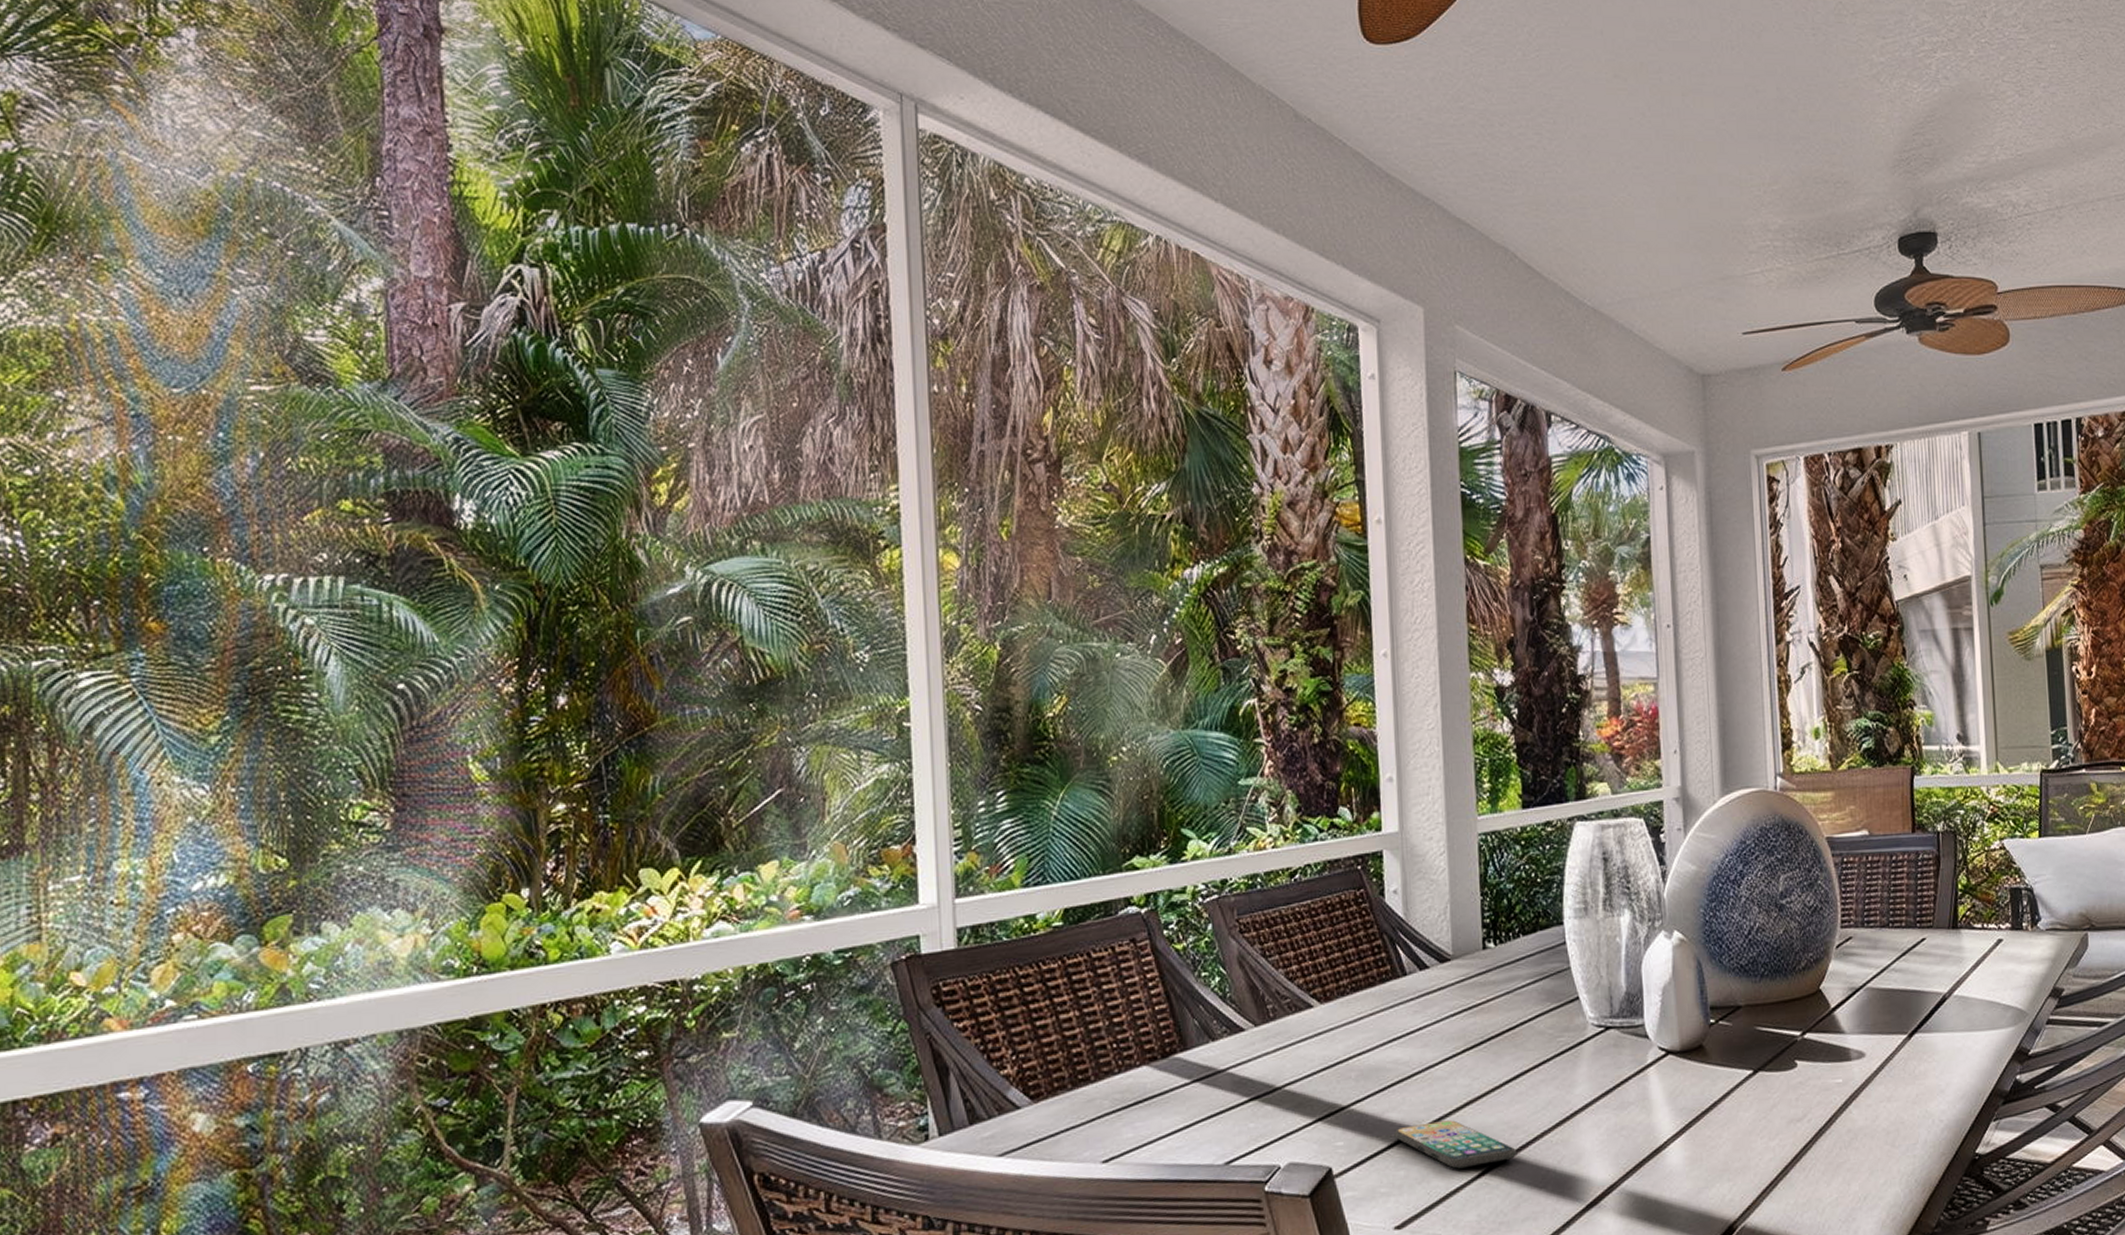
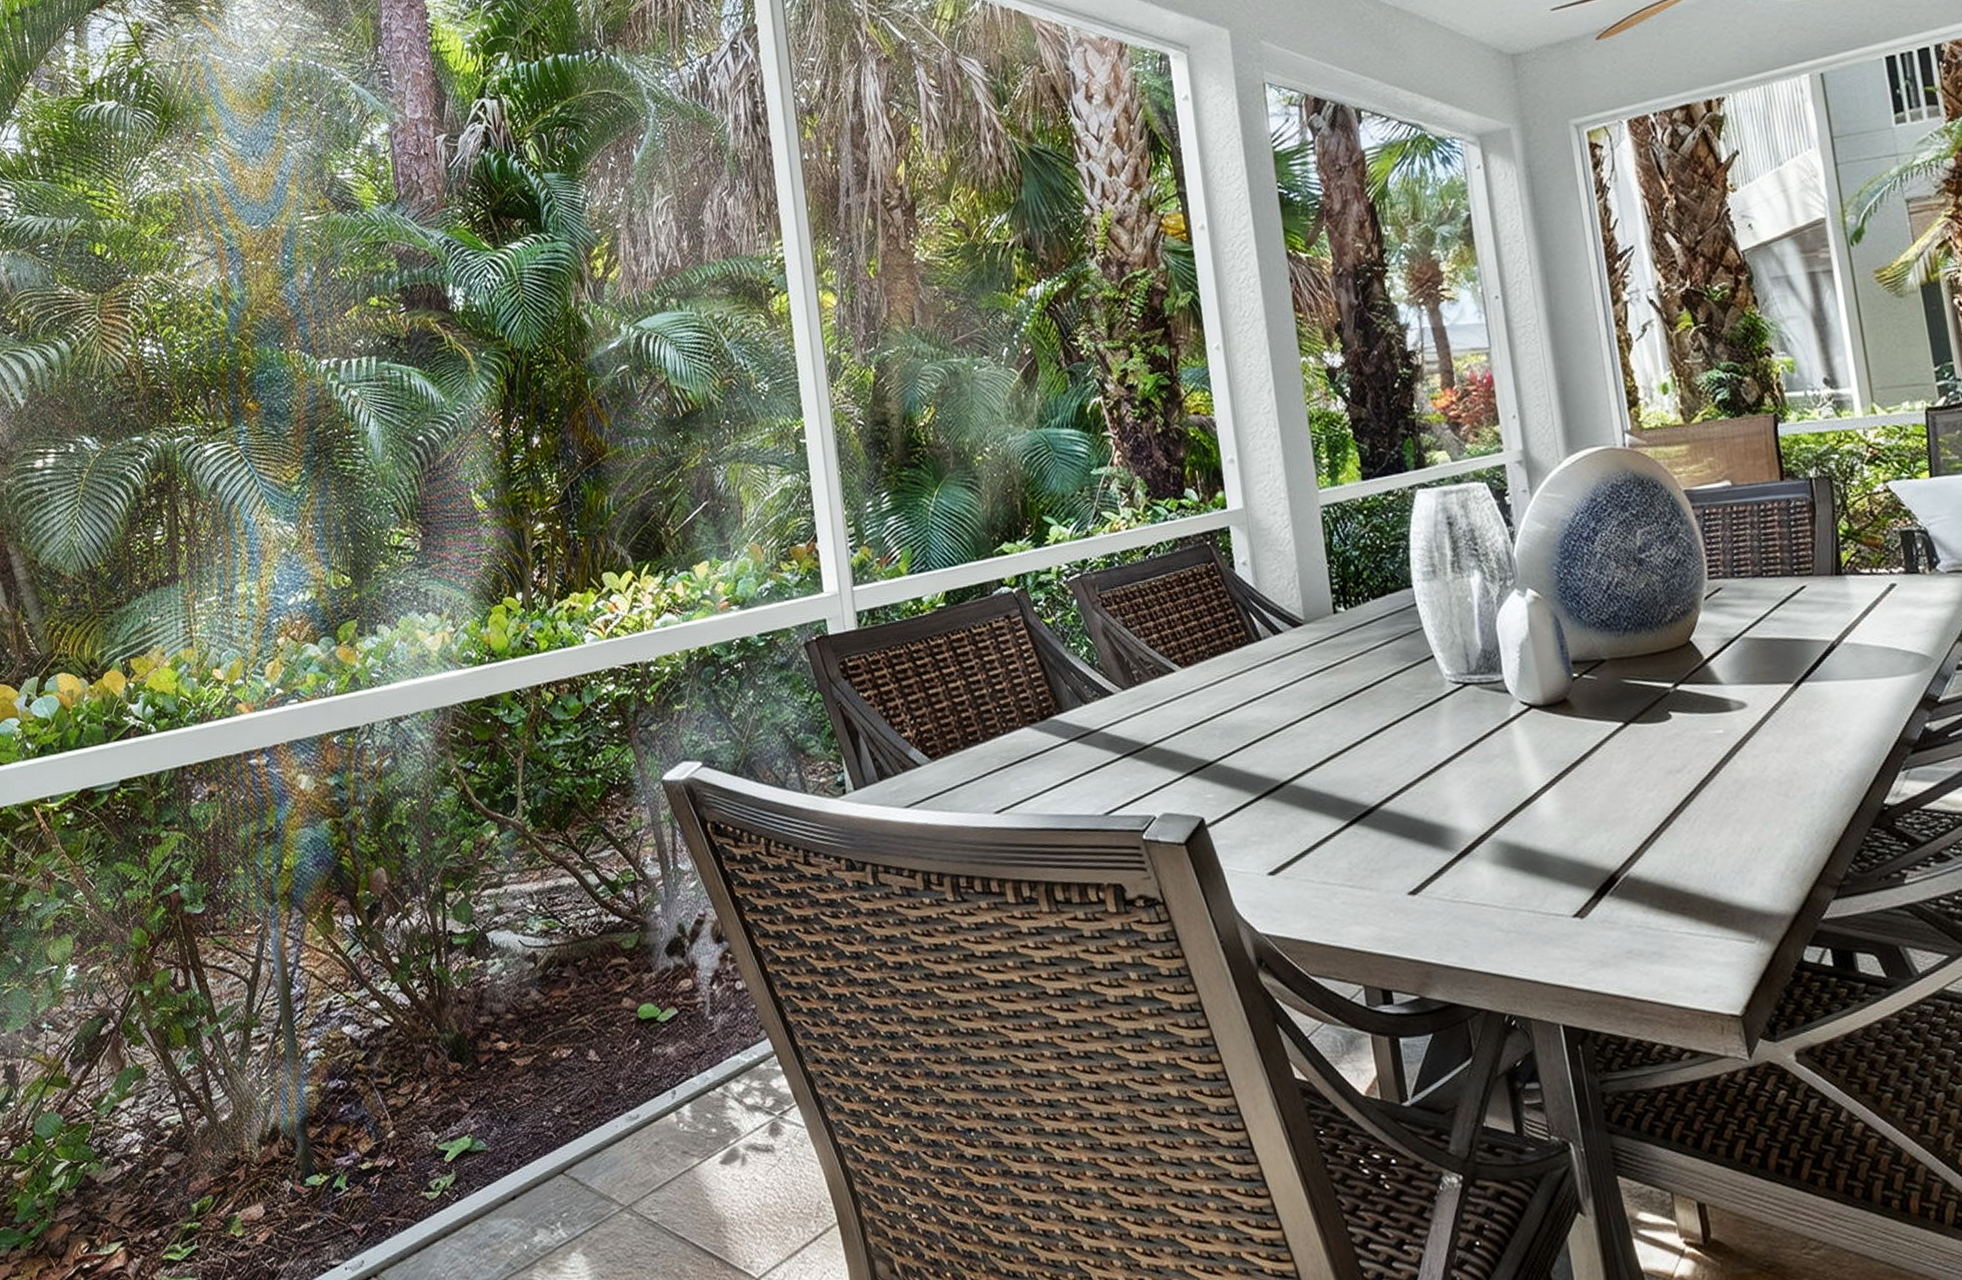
smartphone: present [1394,1120,1516,1169] -> none [1261,773,1383,819]

